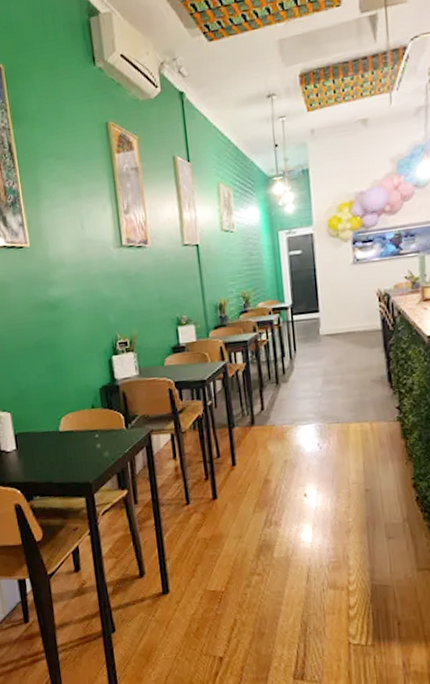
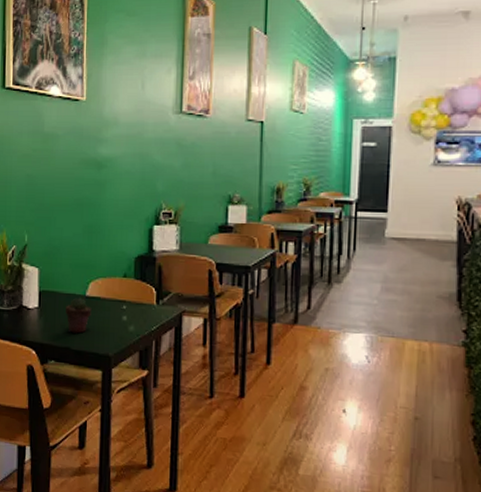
potted succulent: none [42,433,67,468] -> present [65,297,92,334]

